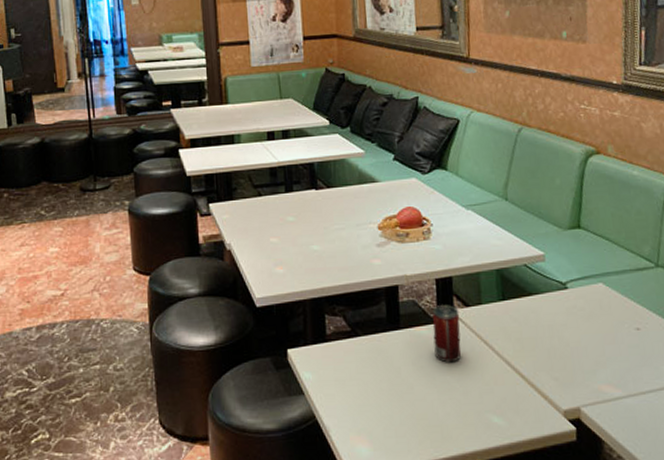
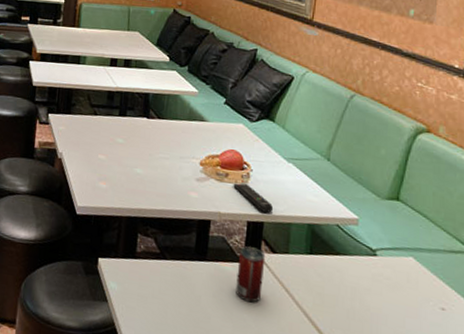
remote control: none [415,239,460,266] -> present [233,183,274,213]

